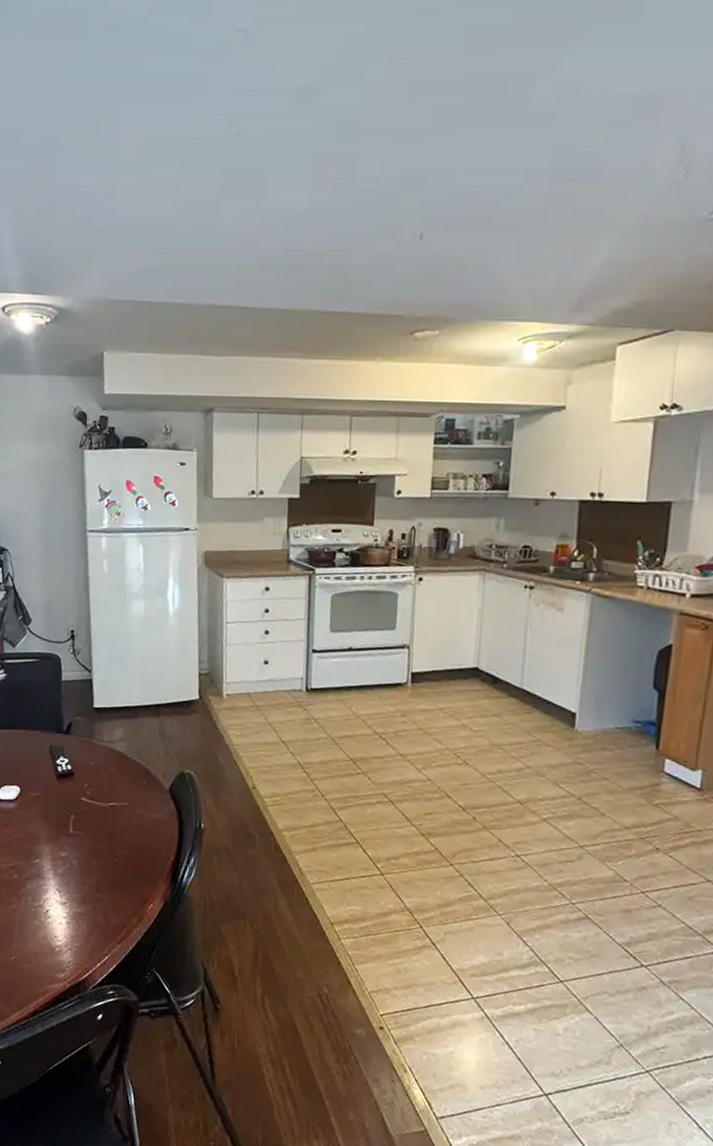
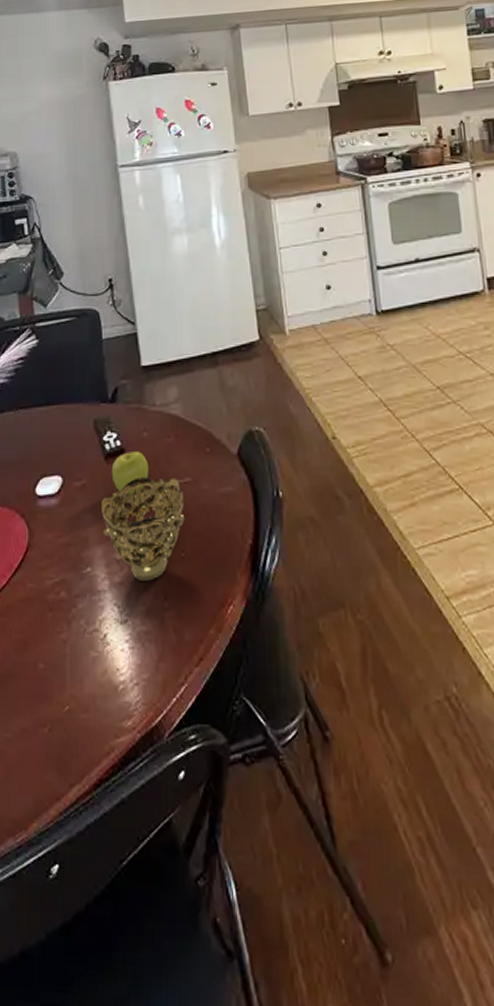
decorative bowl: none [51,796,121,877] -> present [101,477,185,581]
apple: none [61,775,93,809] -> present [111,452,149,495]

